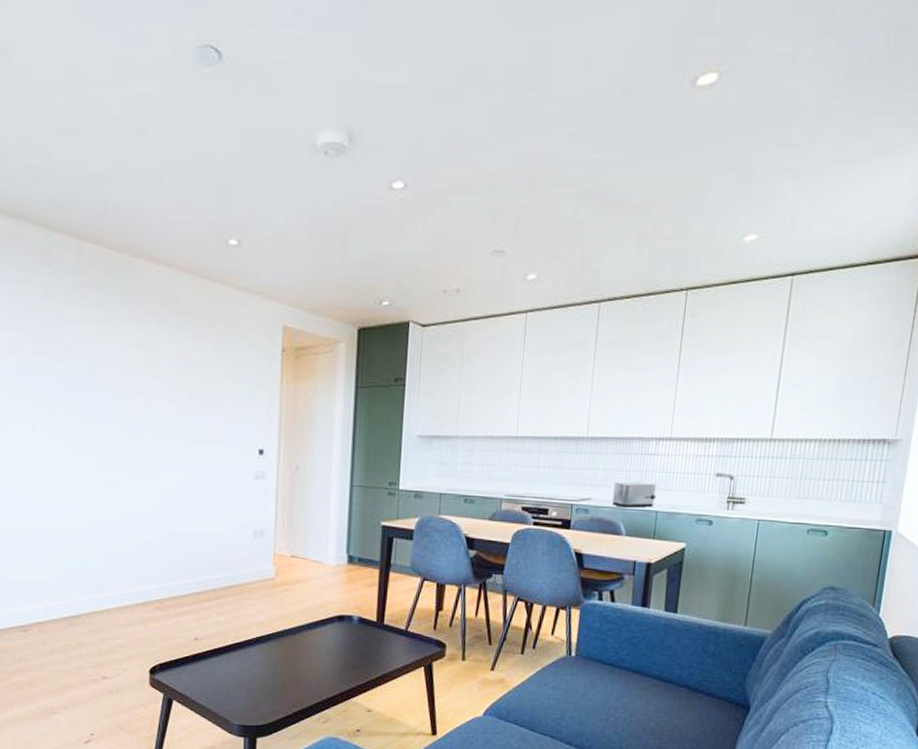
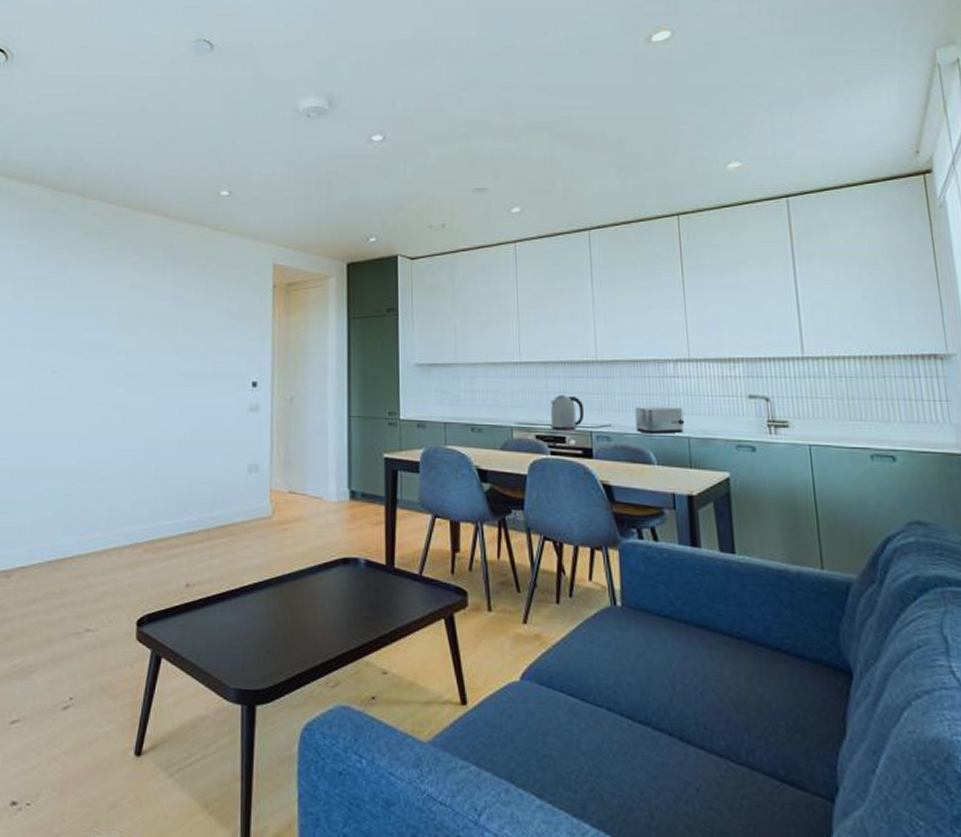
kettle: none [536,469,569,503] -> present [550,395,585,431]

